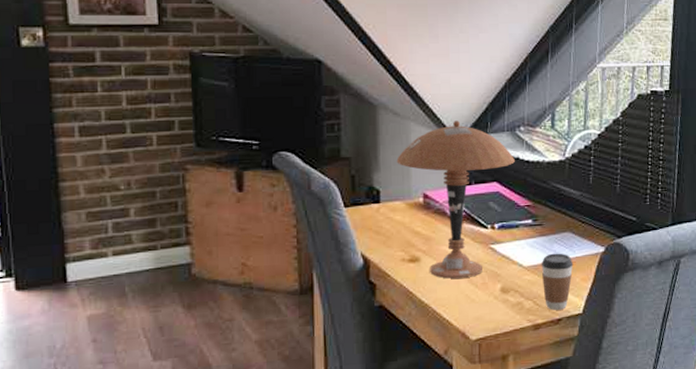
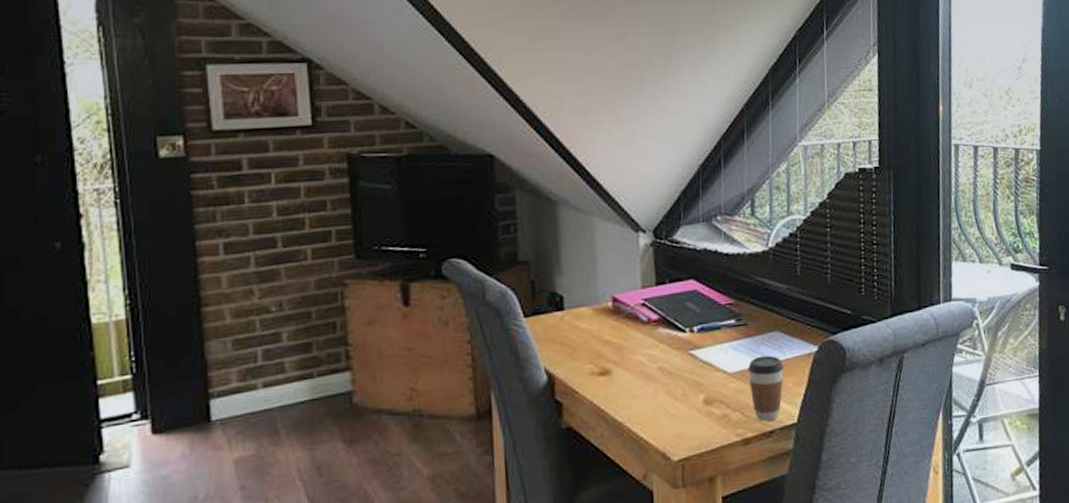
table lamp: present [396,121,515,279] -> none [581,213,713,392]

